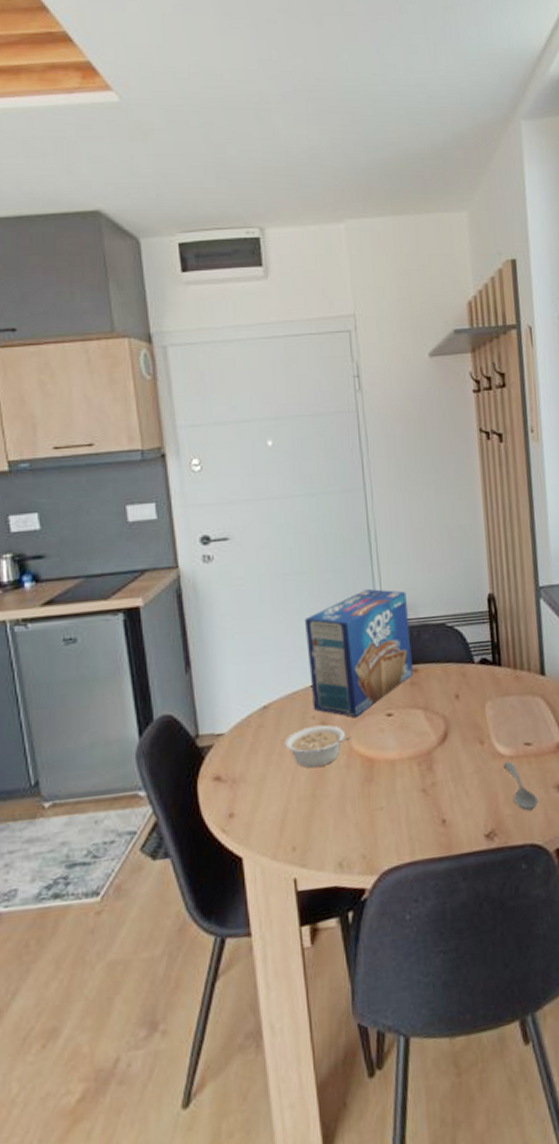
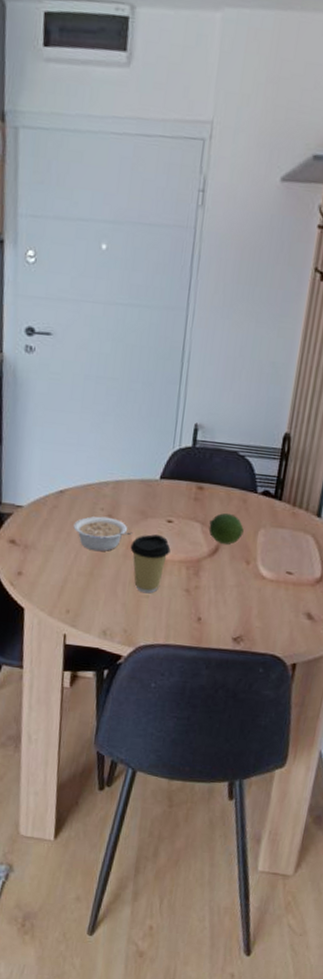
toaster pastry box: present [305,589,413,718] -> none [103,406,207,518]
coffee cup: none [352,733,397,805] -> present [130,534,171,594]
fruit: none [432,692,470,728] -> present [208,513,244,545]
soupspoon: present [504,762,538,811] -> none [263,584,287,628]

